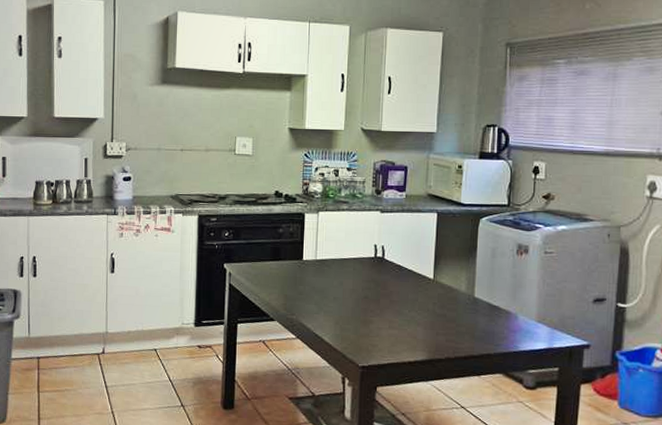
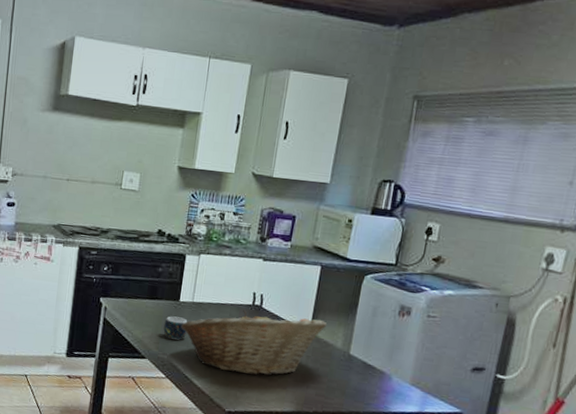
mug: none [289,275,314,299] -> present [163,316,188,340]
fruit basket: none [307,263,450,327] -> present [181,310,328,376]

